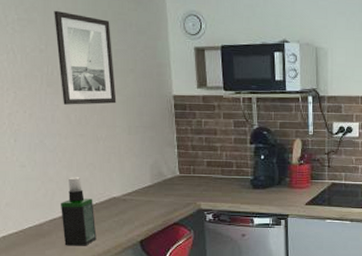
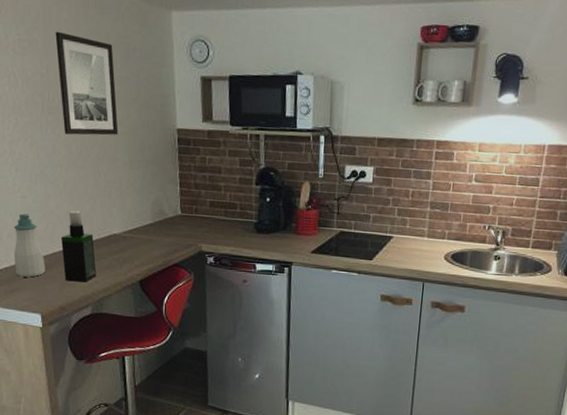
soap bottle: none [12,182,44,245] -> present [13,213,45,278]

